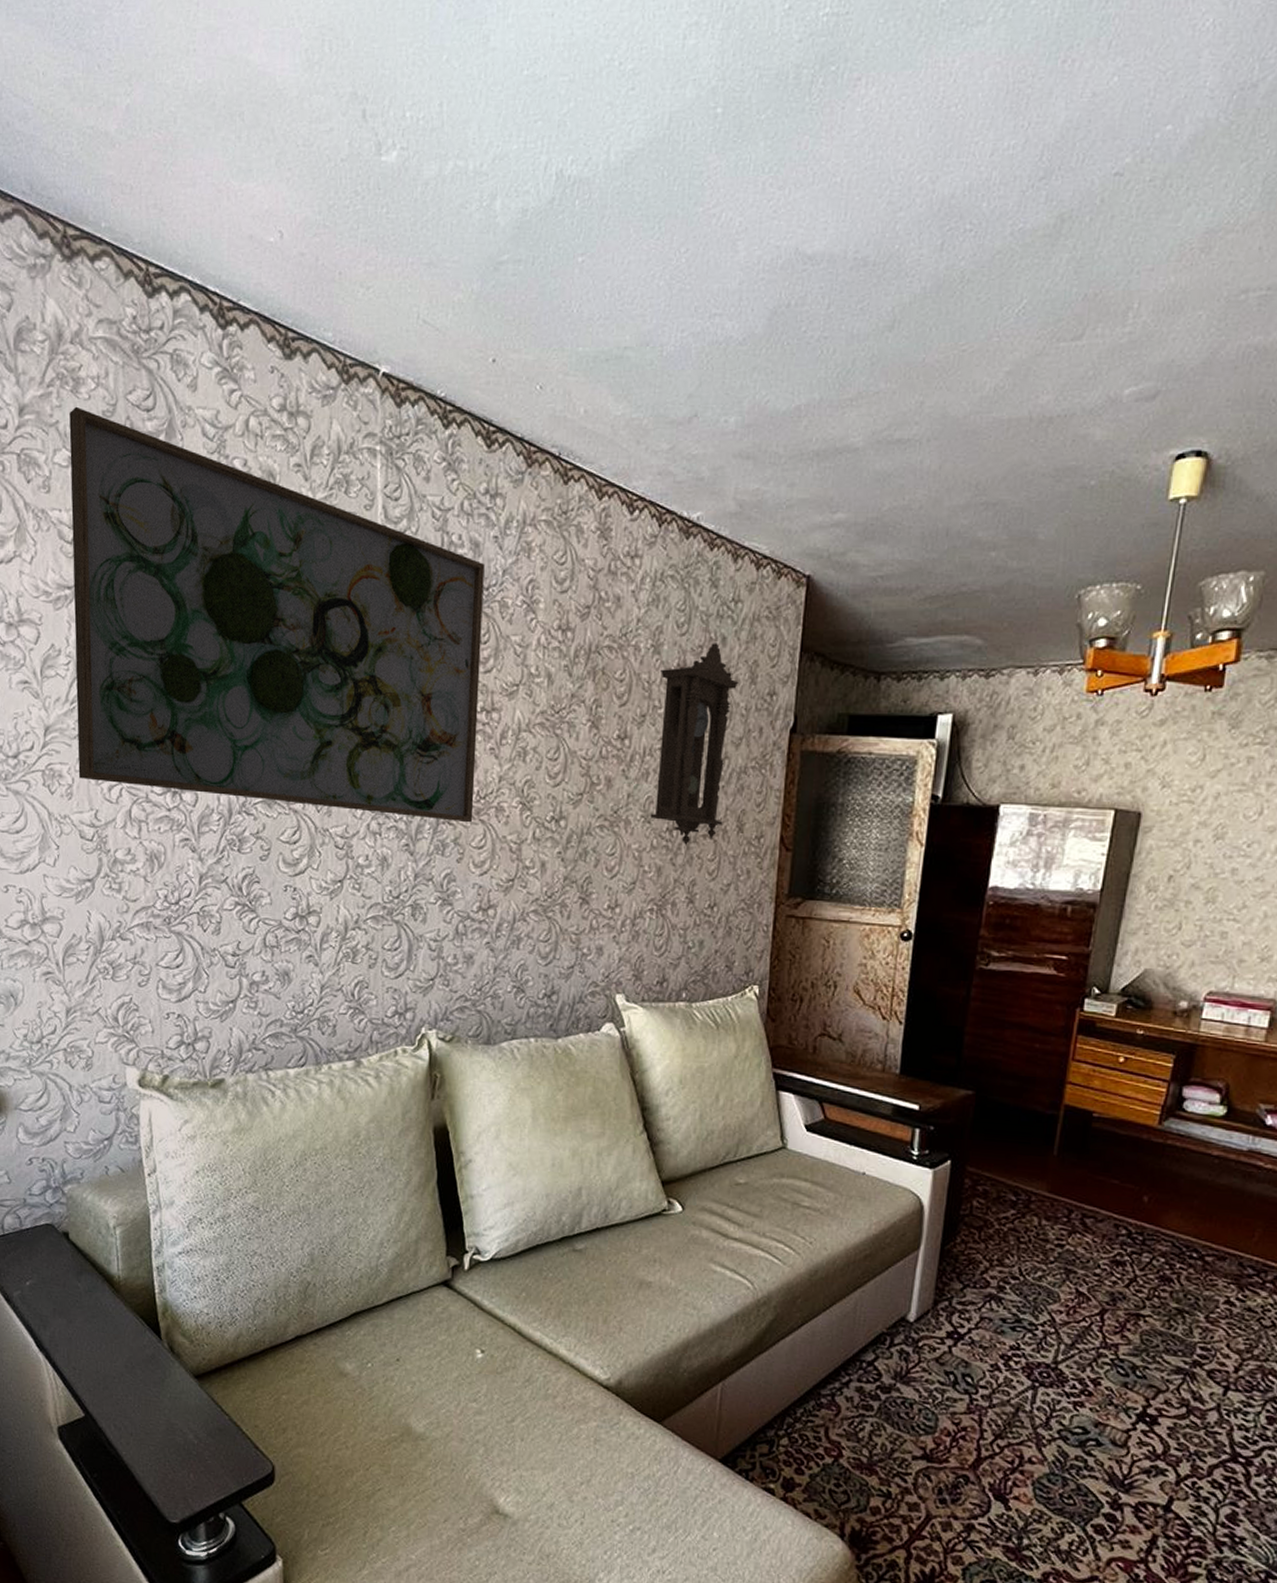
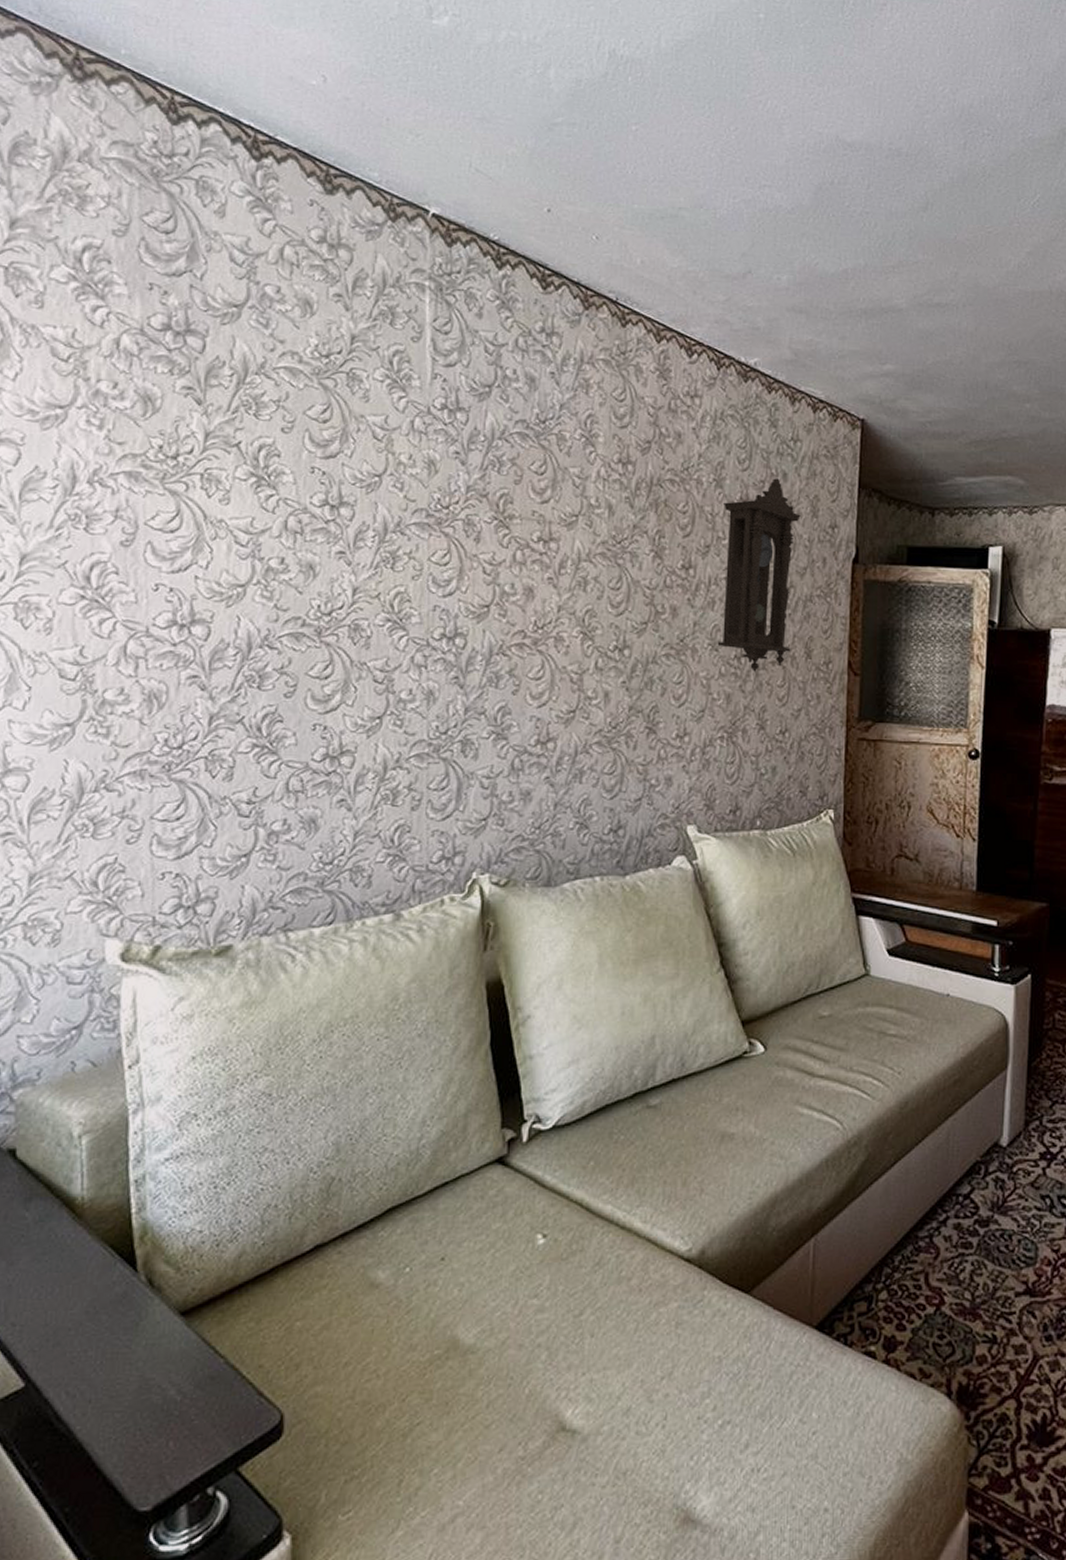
wall art: present [69,406,485,823] -> none [61,223,541,654]

